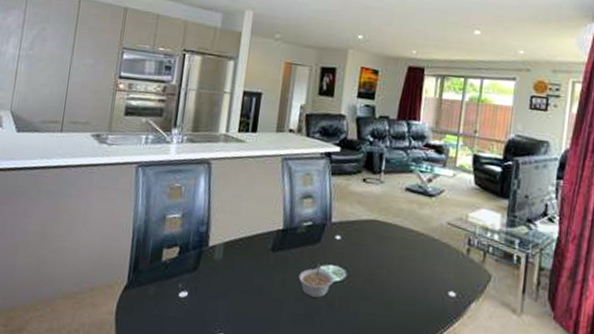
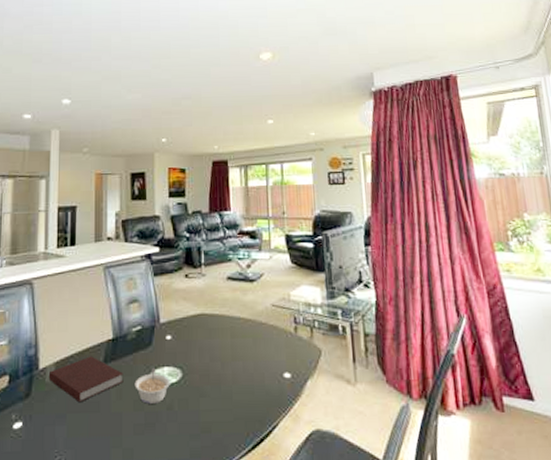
notebook: none [216,242,289,284] -> present [48,356,123,403]

